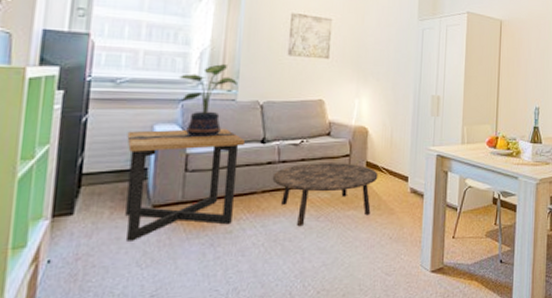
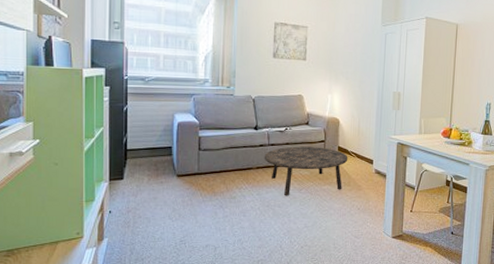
side table: present [125,128,244,241] -> none [156,117,242,201]
potted plant: present [179,64,237,137] -> none [190,66,234,124]

